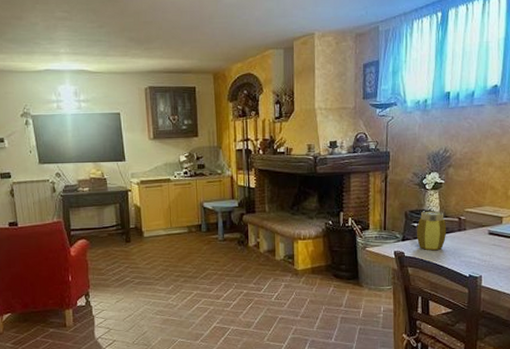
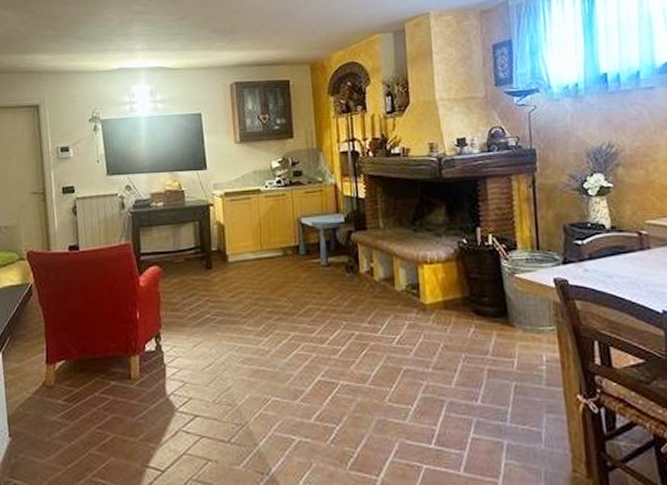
jar: present [417,211,447,251] -> none [581,223,624,278]

